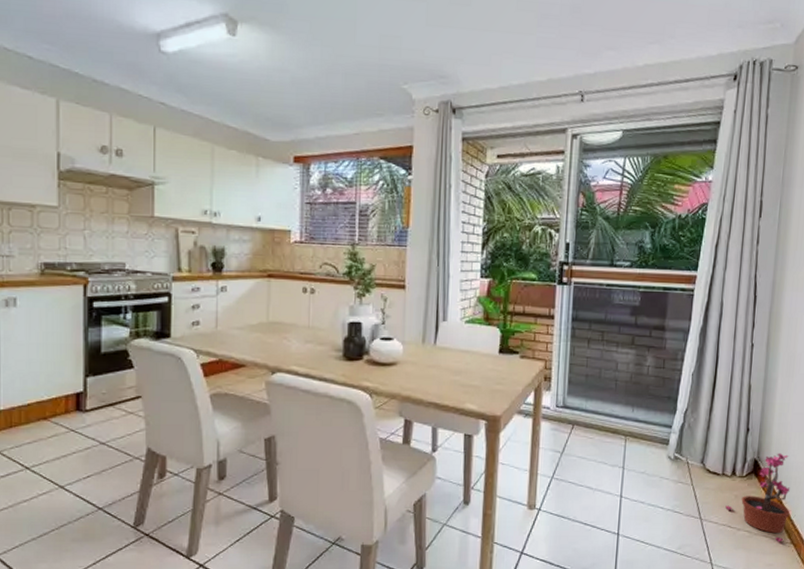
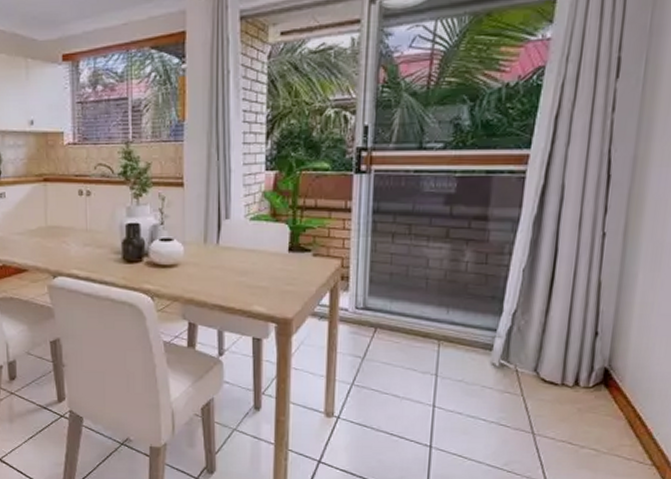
potted plant: present [725,453,790,542] -> none [565,361,653,464]

